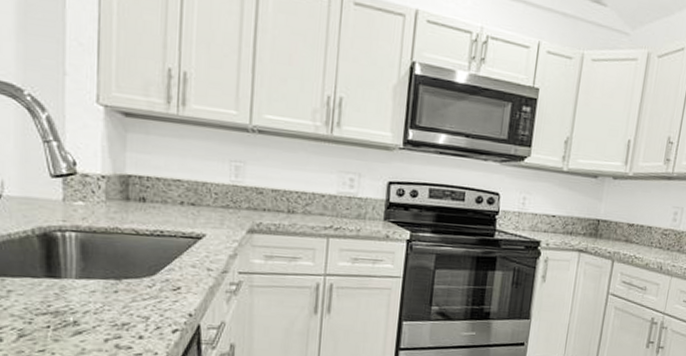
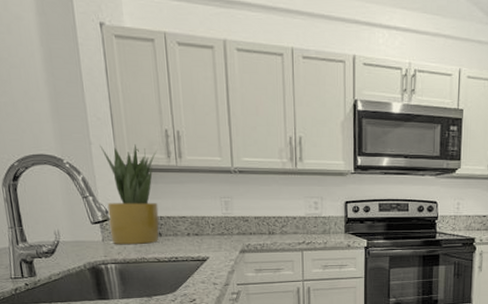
planter: none [74,77,154,210] -> present [100,144,160,245]

